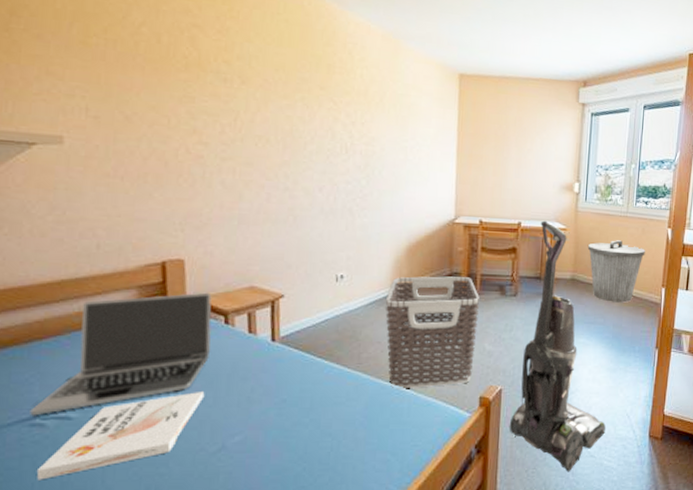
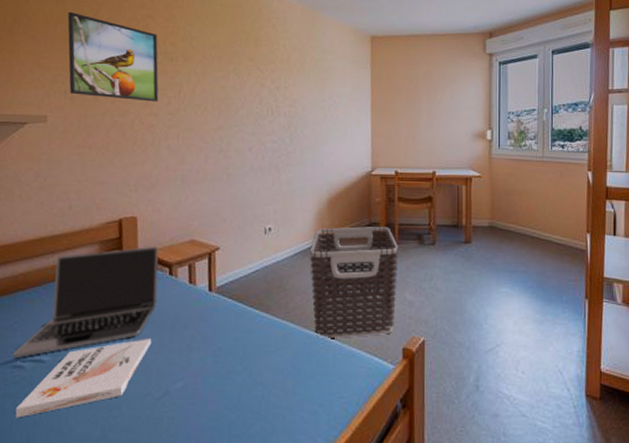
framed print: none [86,9,210,129] -> present [67,11,159,102]
vacuum cleaner: present [509,220,606,472] -> none [434,169,536,433]
trash can: present [587,240,645,303] -> none [504,185,565,250]

